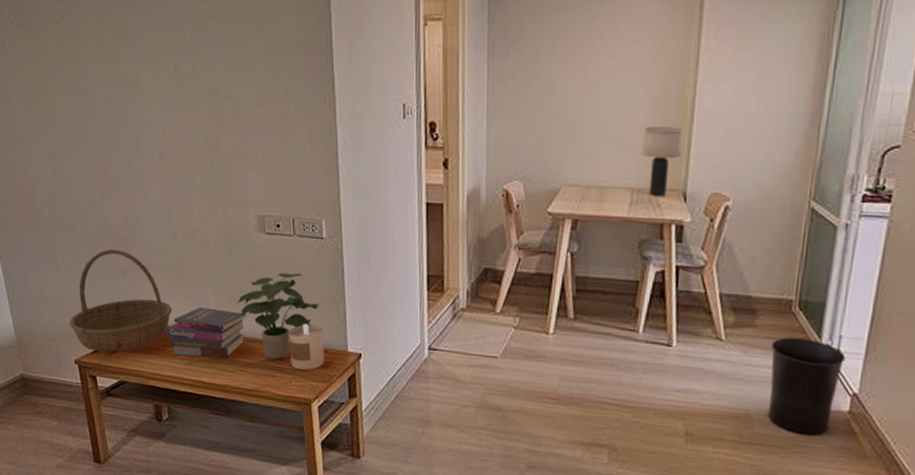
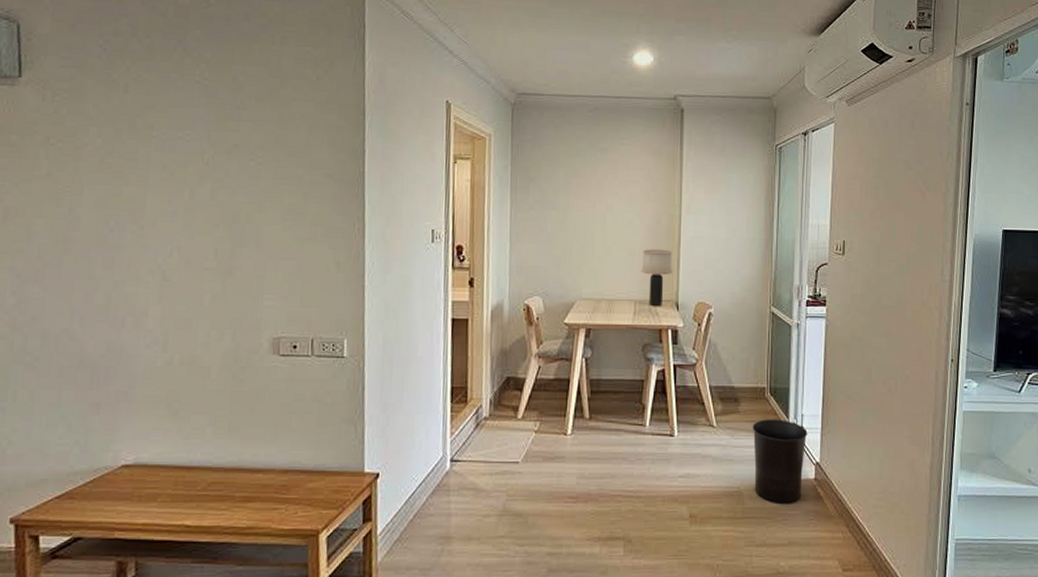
basket: present [69,249,172,353] -> none [9,382,156,504]
books: present [166,307,248,358] -> none [145,439,251,498]
potted plant: present [237,272,320,360] -> none [239,394,336,490]
candle: present [288,323,324,371] -> none [296,446,339,499]

